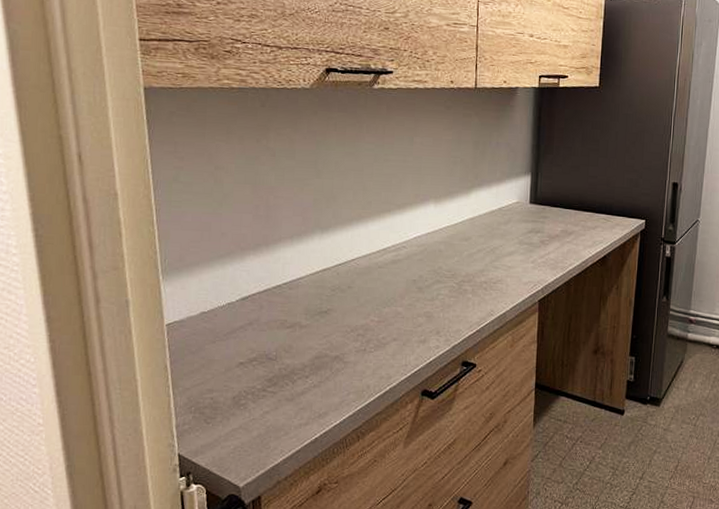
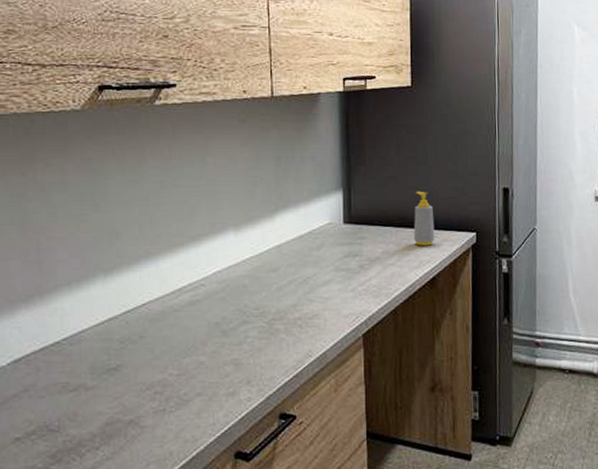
soap bottle: none [589,180,610,229] -> present [413,191,435,246]

